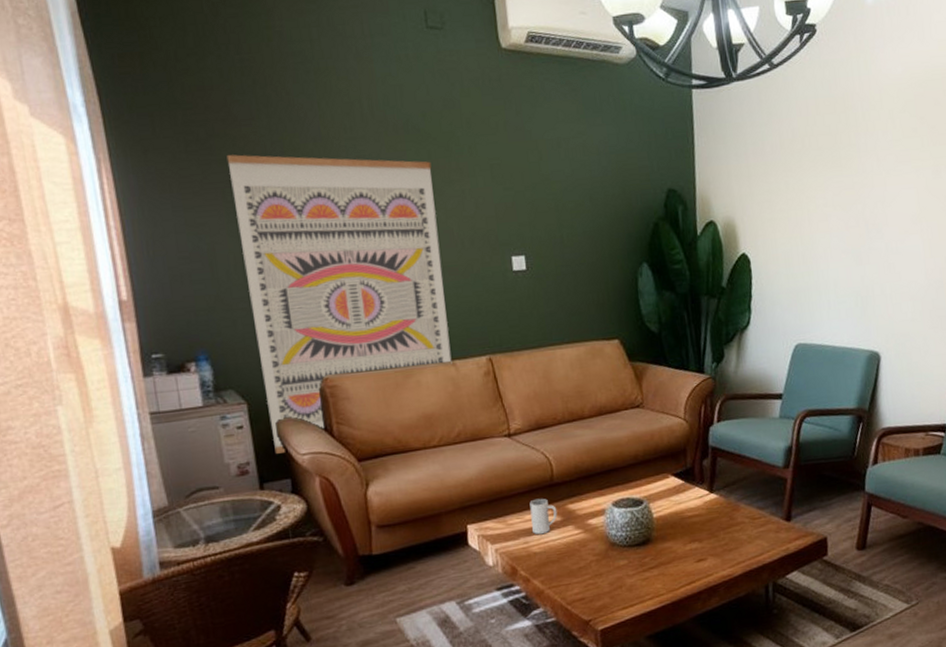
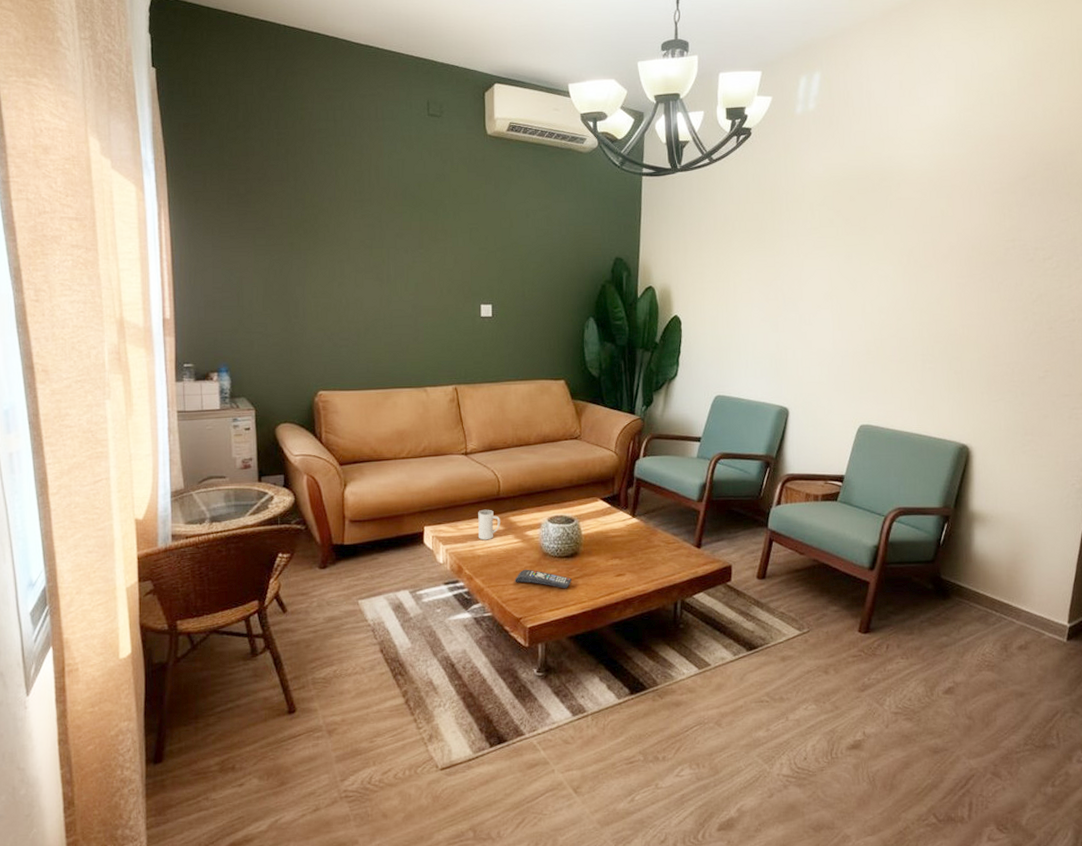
wall art: present [226,154,452,454] -> none [259,208,424,453]
remote control: none [579,563,646,582] -> present [515,569,572,589]

